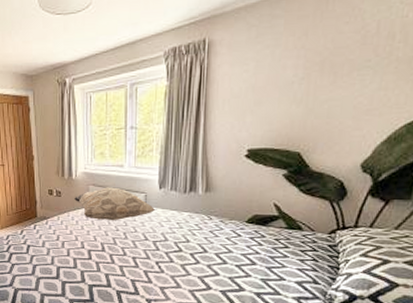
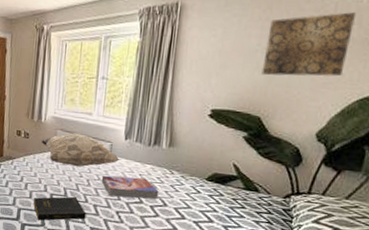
book: none [72,251,127,277] -> present [33,196,87,221]
textbook: none [138,226,198,247] -> present [101,175,159,199]
wall art: none [299,29,400,108] -> present [261,12,356,77]

